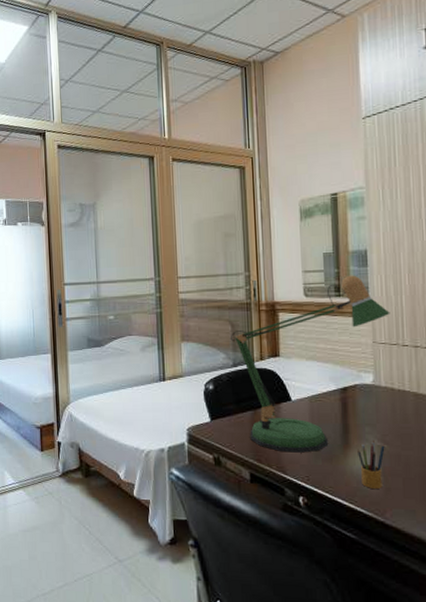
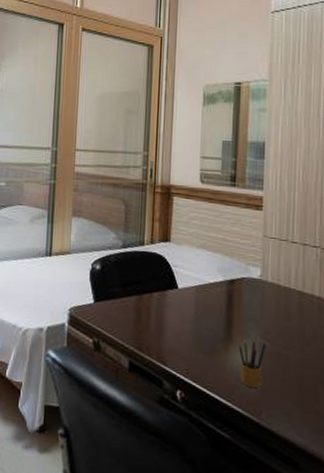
desk lamp: present [230,275,390,453] -> none [122,166,282,344]

